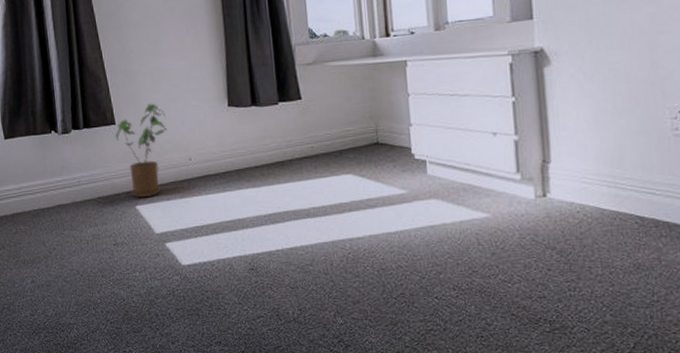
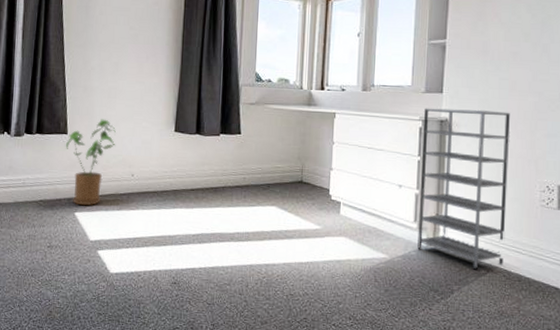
shelving unit: none [512,29,633,220] -> present [417,108,510,270]

